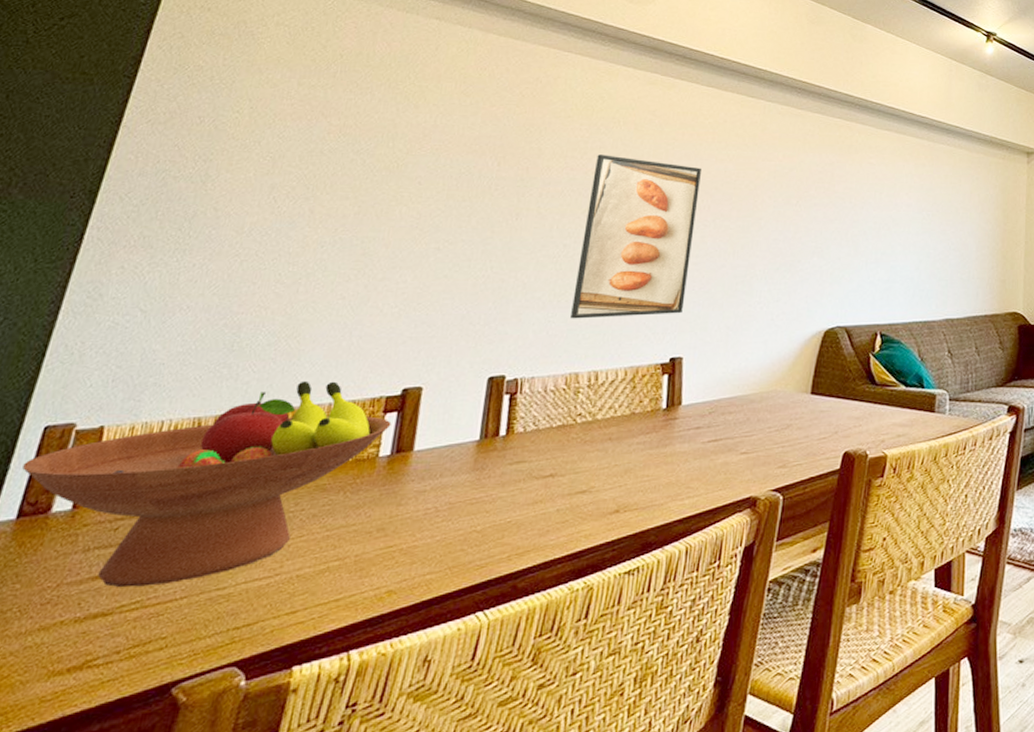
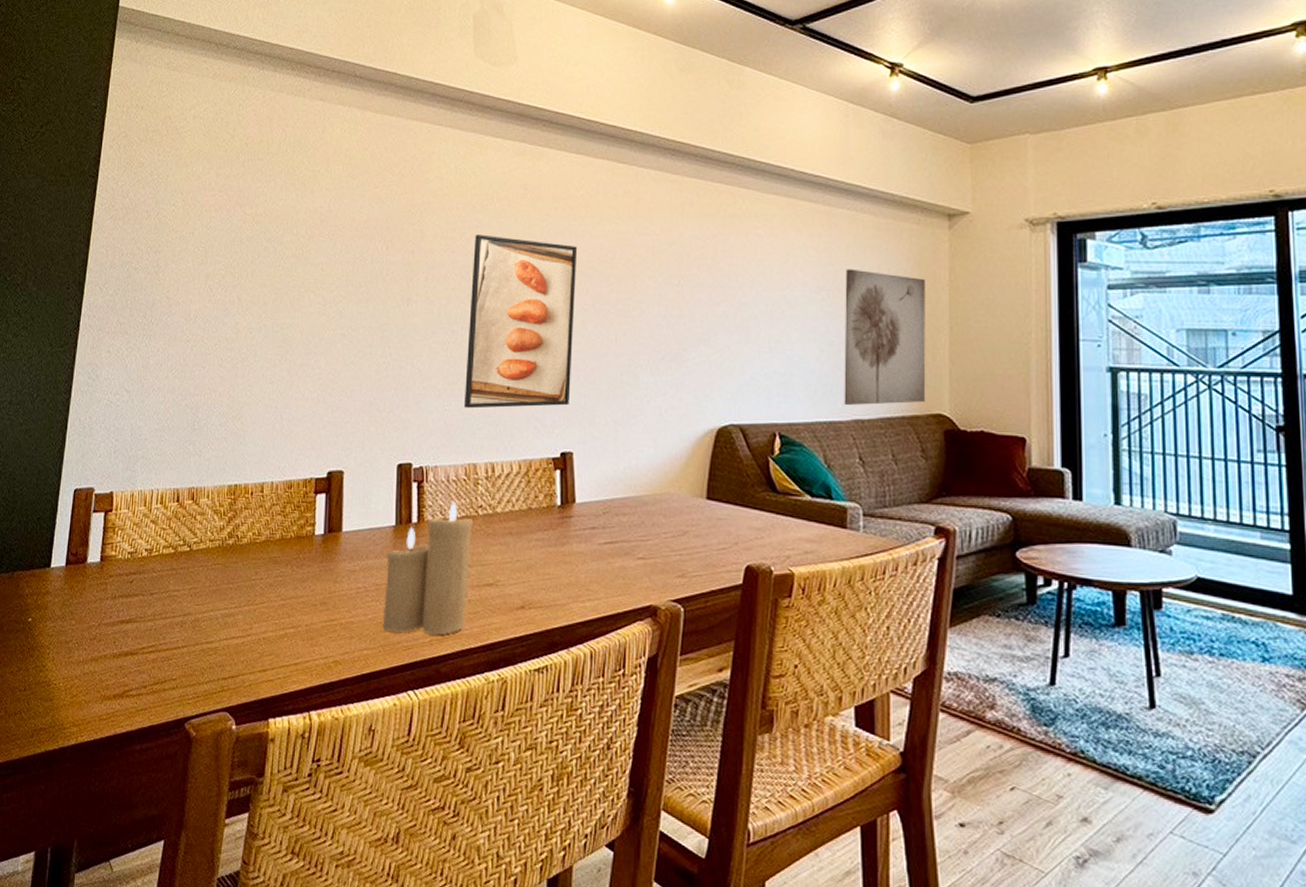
fruit bowl: present [22,380,392,588] -> none [64,459,322,634]
candle: none [452,411,570,552] -> present [382,501,474,635]
wall art: none [937,193,1007,308] -> present [844,269,926,406]

